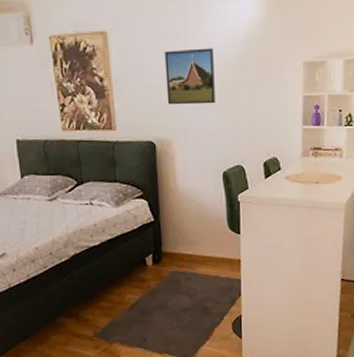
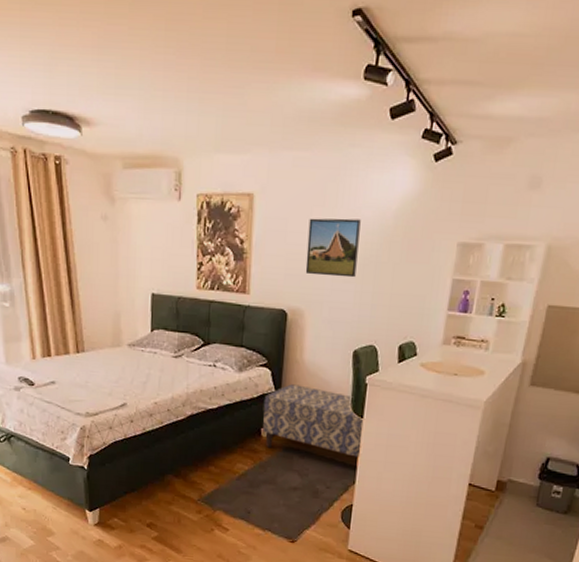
bench: none [144,211,241,275] -> present [263,384,363,457]

